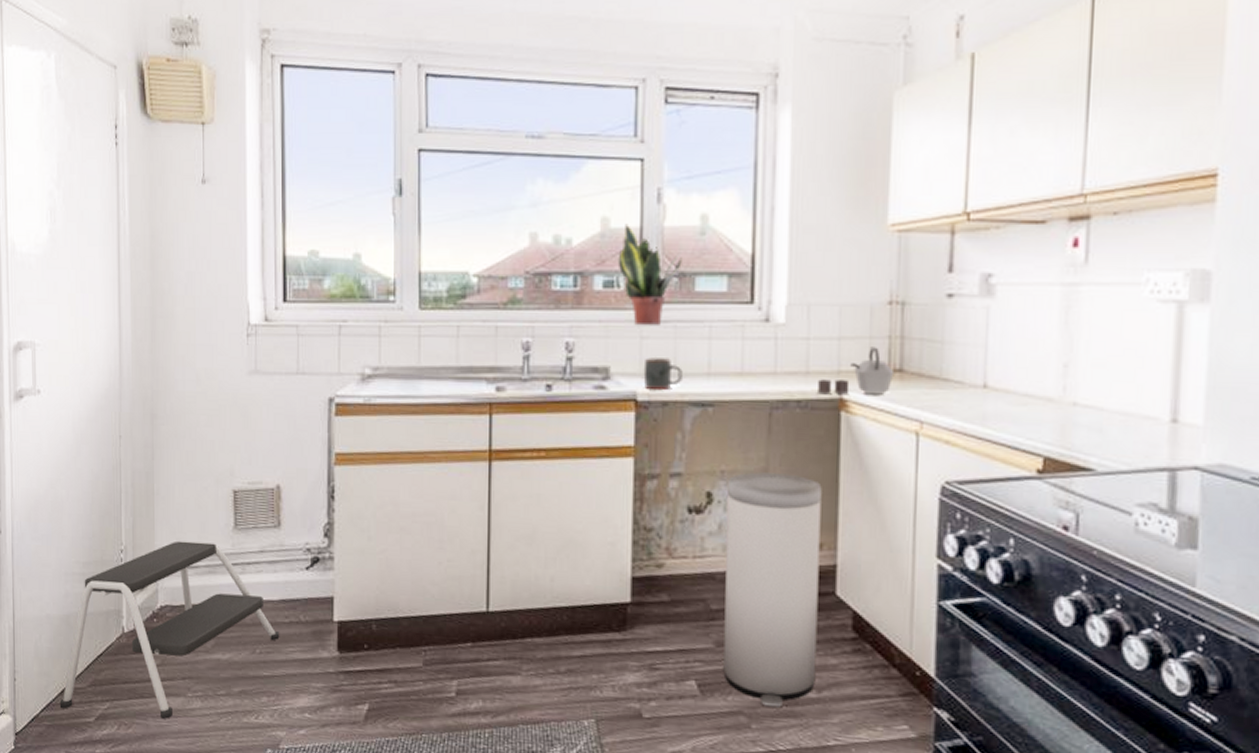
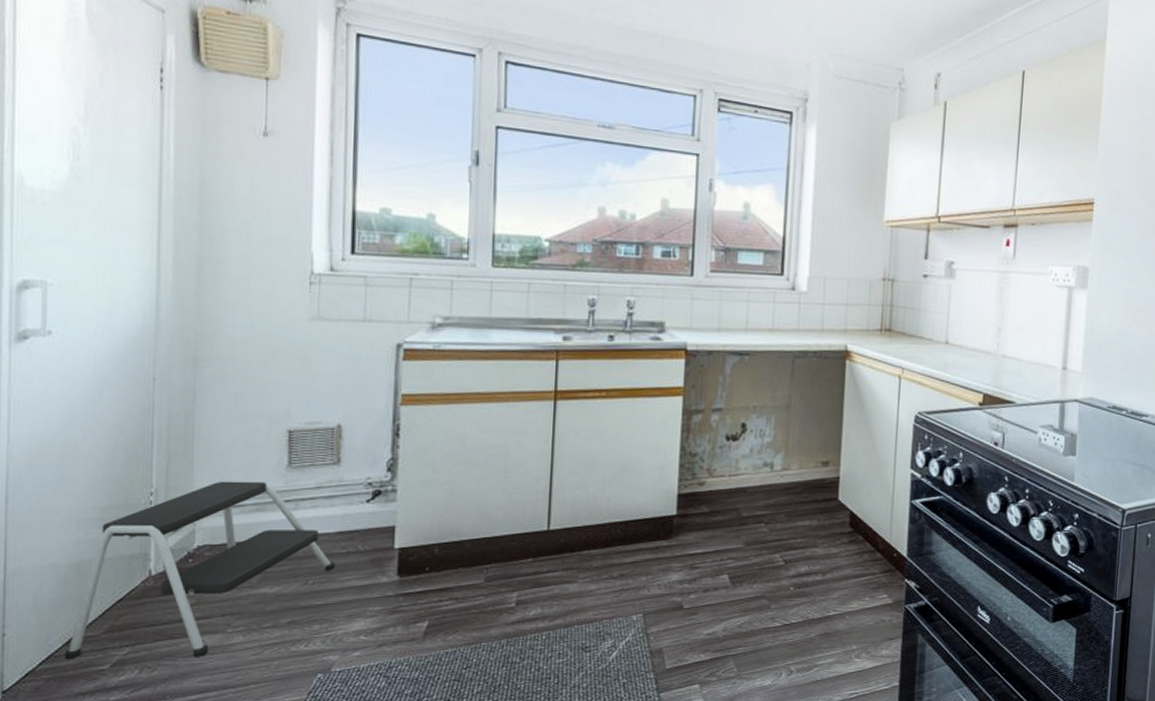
potted plant: present [617,223,682,327] -> none [674,205,728,290]
mug: present [643,358,683,389] -> none [693,315,725,341]
pedal bin: present [723,472,822,709] -> none [750,407,830,591]
kettle: present [818,347,895,395] -> none [830,312,885,348]

